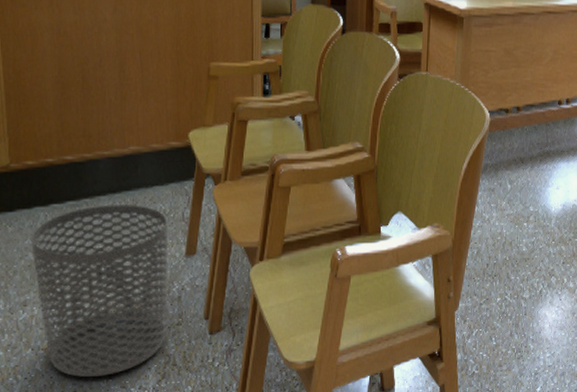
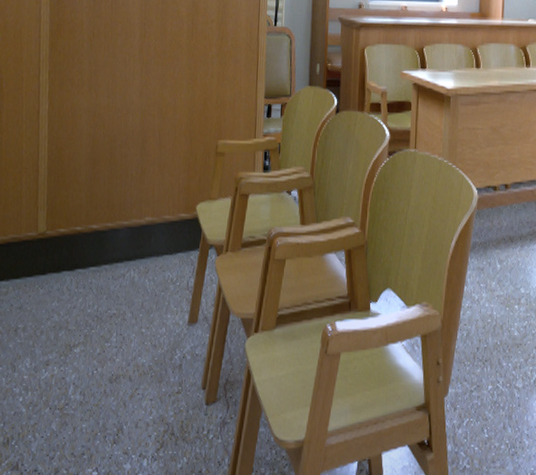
waste bin: present [31,203,167,378] -> none [57,270,174,441]

